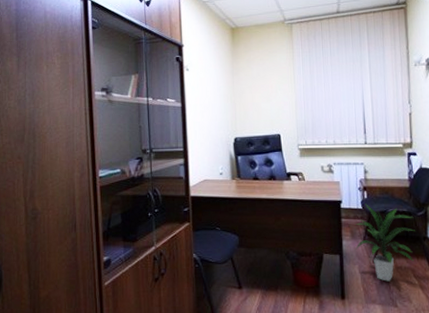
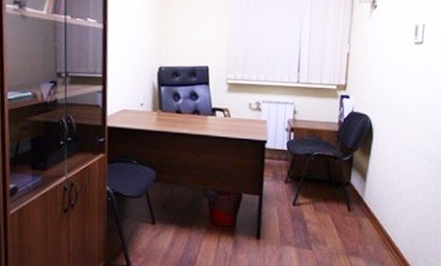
indoor plant: present [355,204,415,282] -> none [276,145,338,225]

